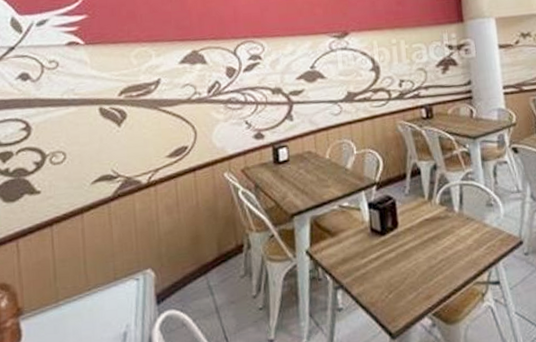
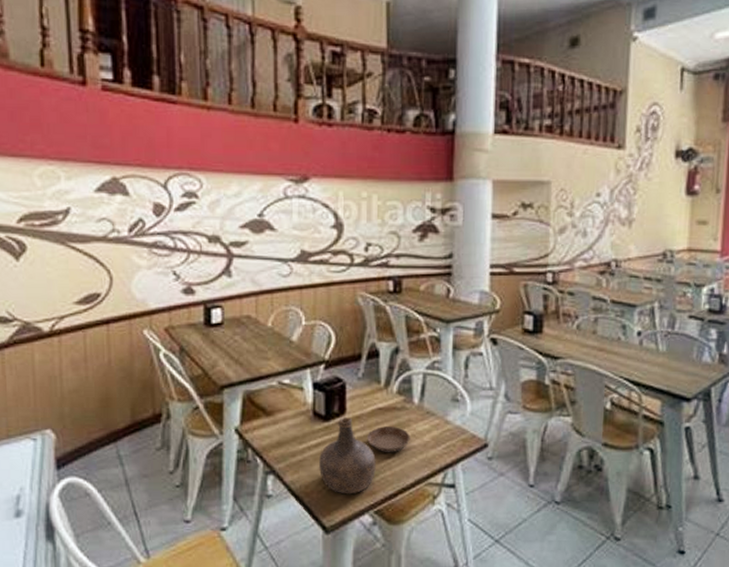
bottle: none [379,230,430,301] -> present [318,417,376,495]
saucer: none [418,234,456,259] -> present [367,427,410,453]

